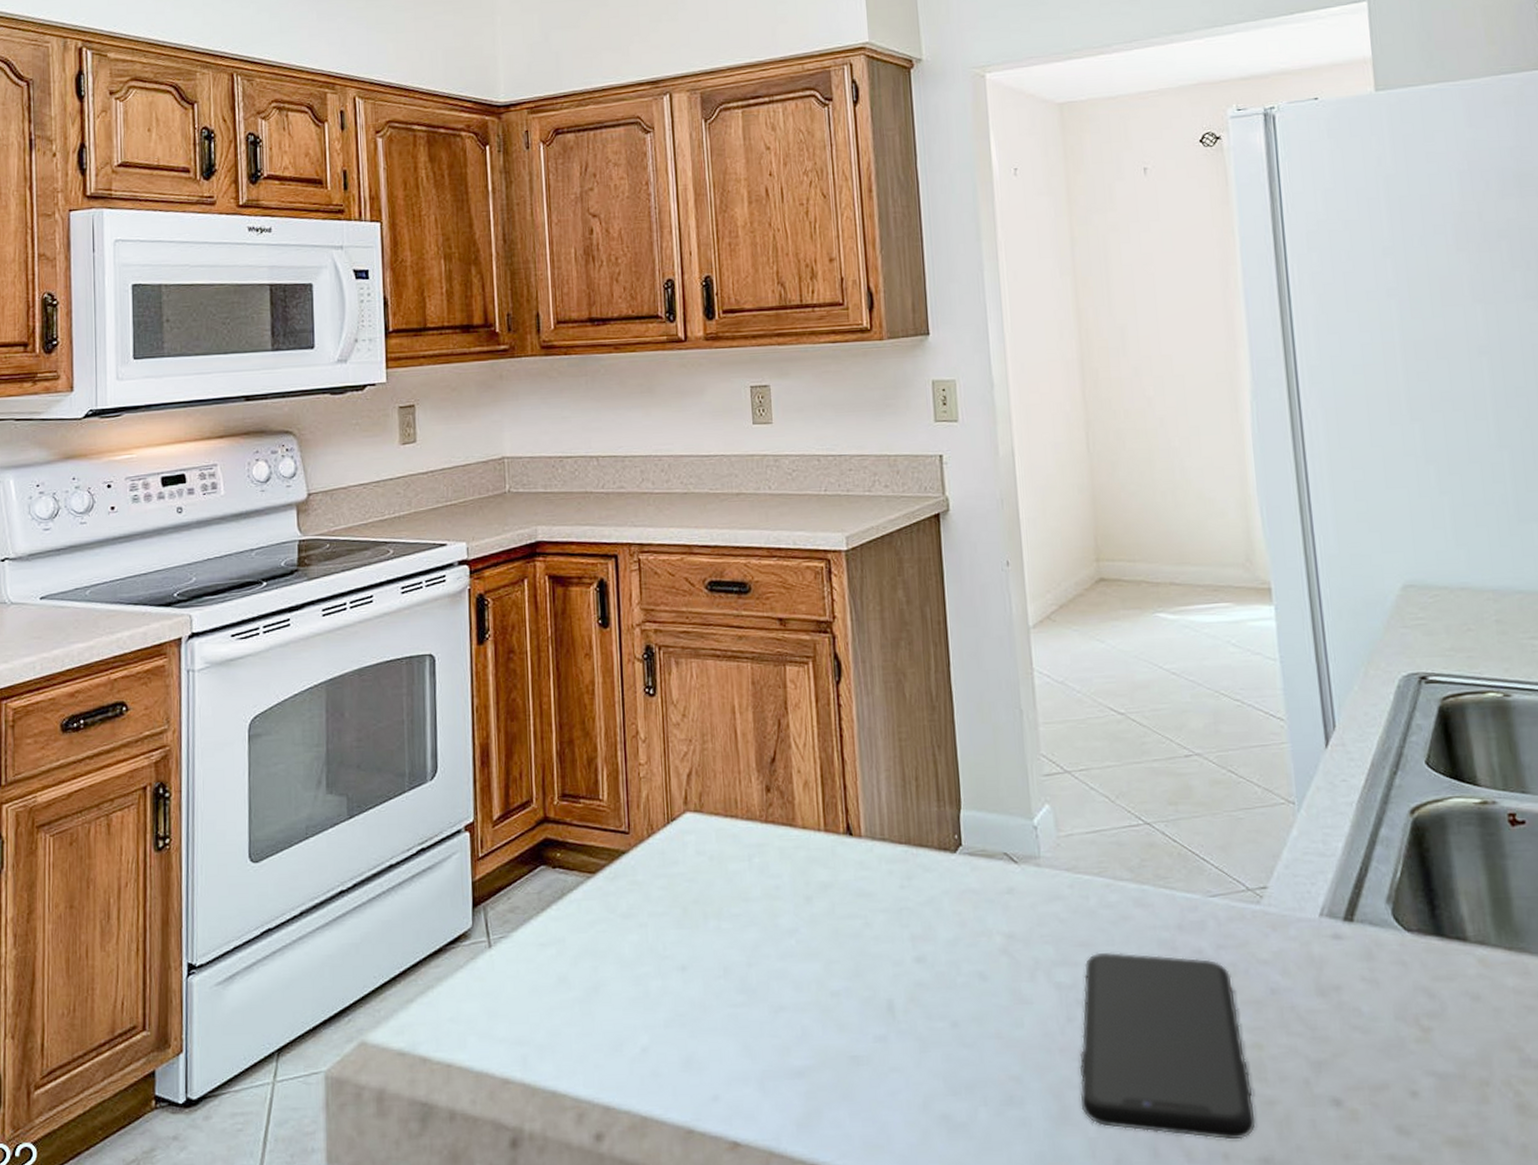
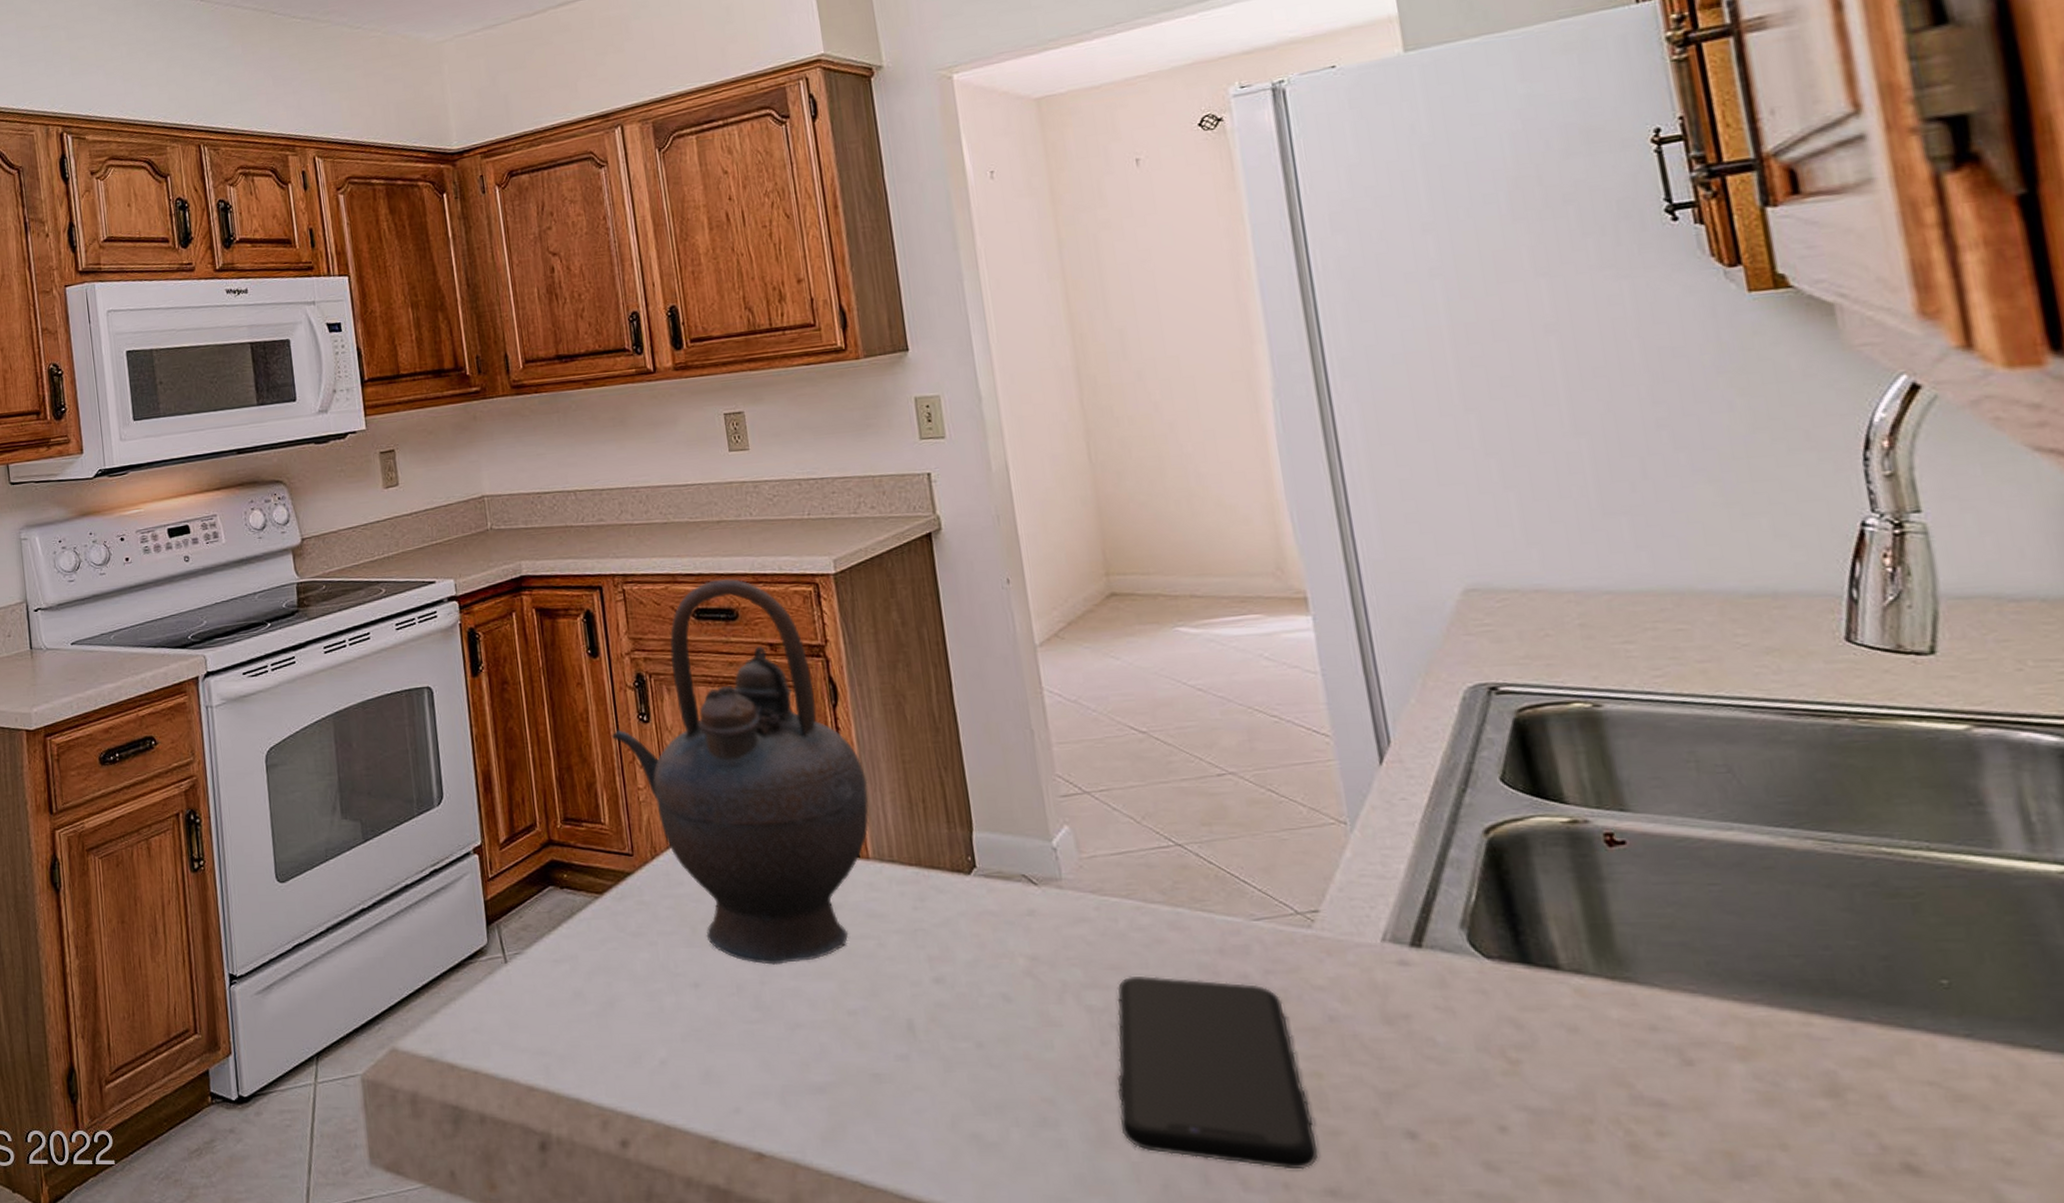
teapot: none [616,551,865,946] -> present [611,578,869,965]

